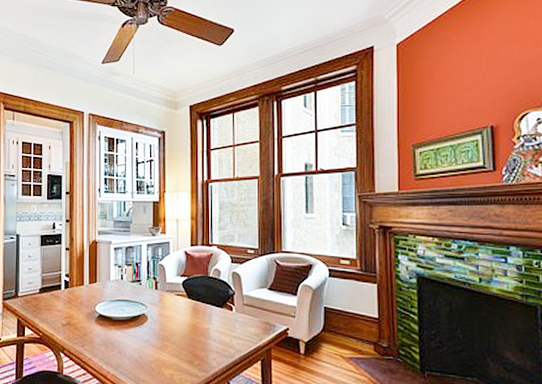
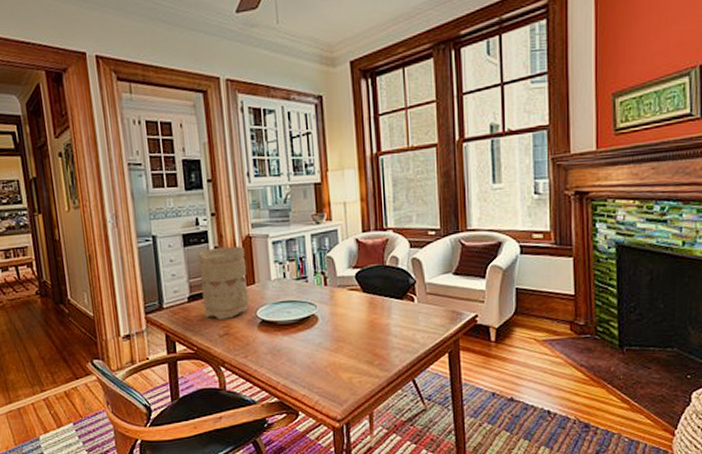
vase: none [51,248,91,311] -> present [198,246,250,319]

